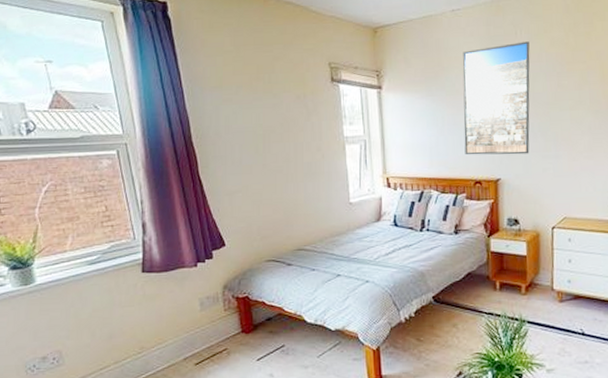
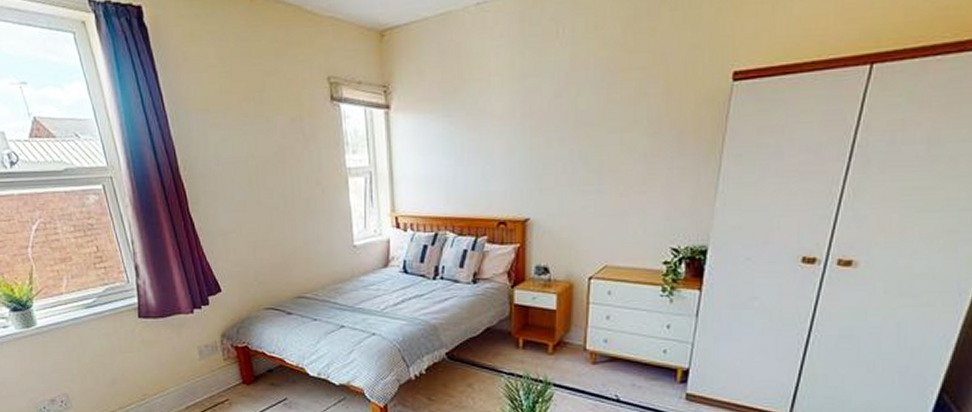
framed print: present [462,41,530,155] -> none [487,42,574,190]

